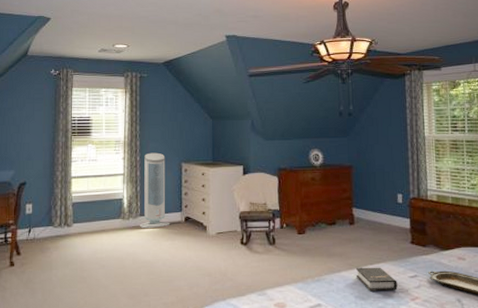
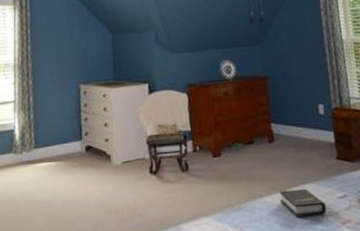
air purifier: present [139,152,171,228] -> none [33,74,70,162]

